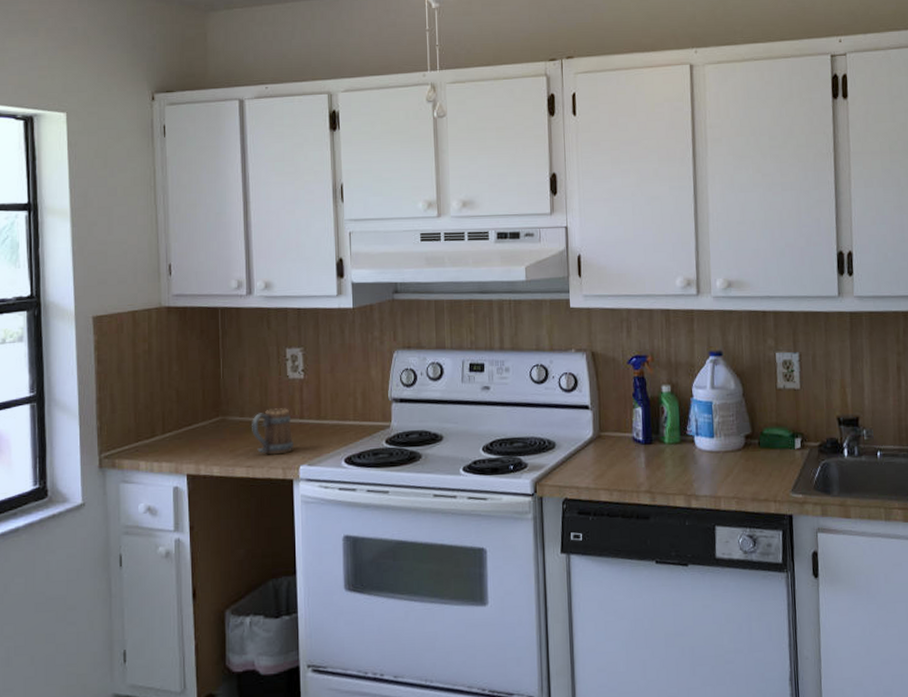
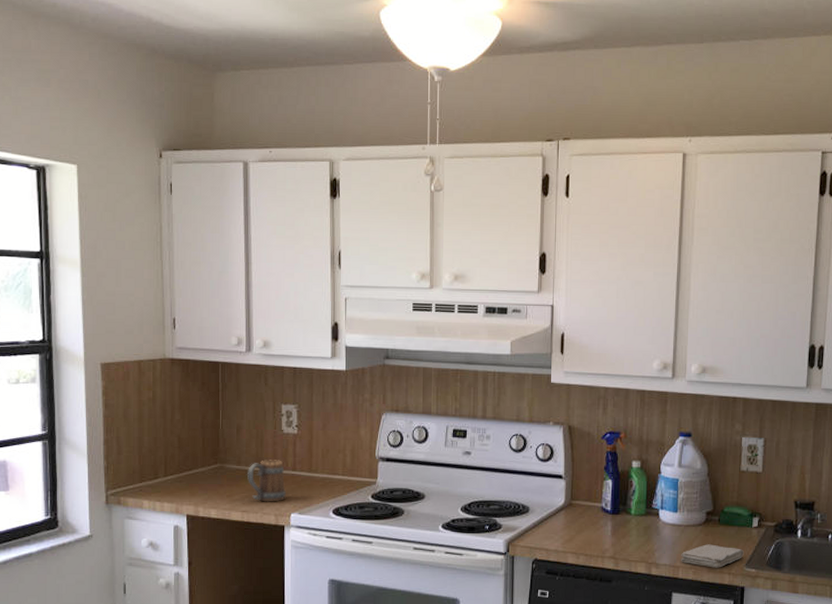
washcloth: none [721,470,789,496] -> present [681,544,744,568]

